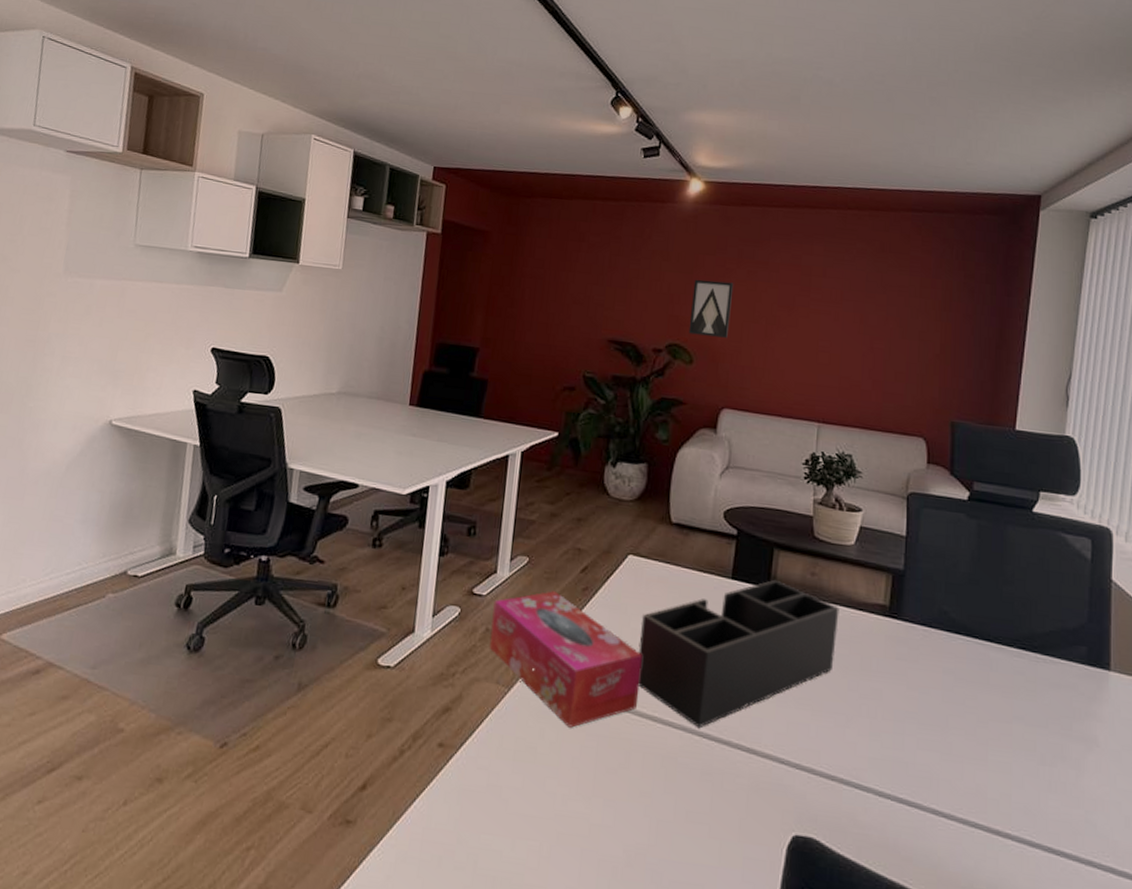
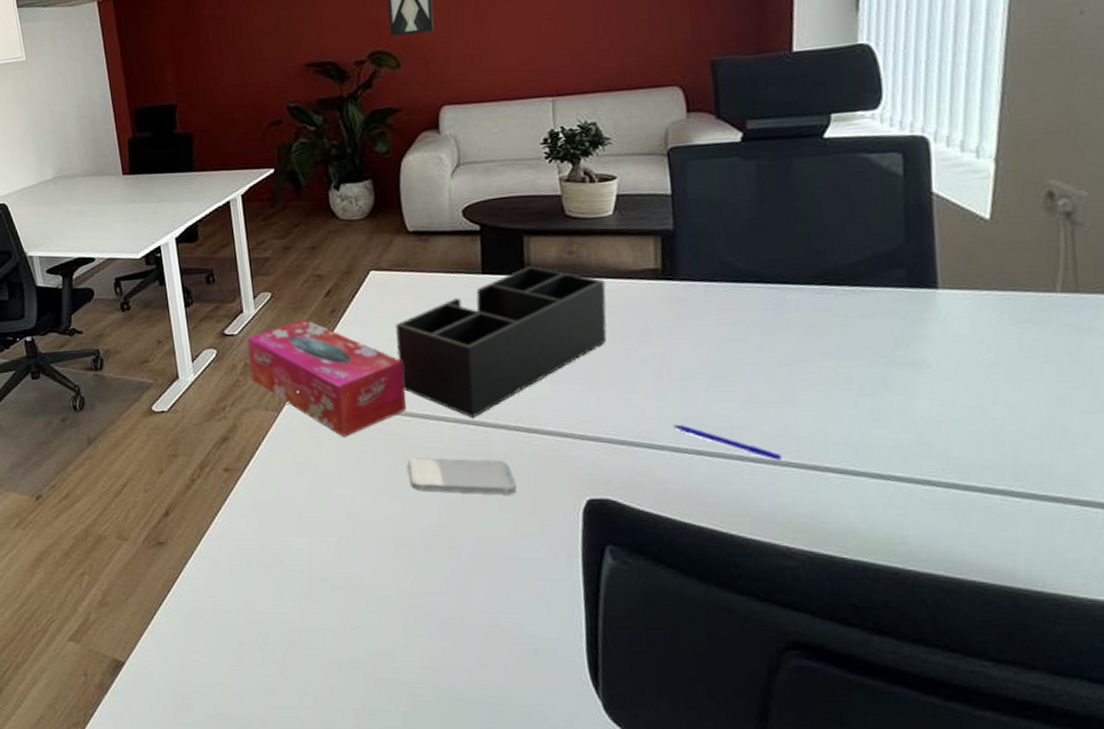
smartphone: none [626,762,729,818] -> present [408,458,517,494]
pen: none [880,766,970,821] -> present [672,424,781,461]

